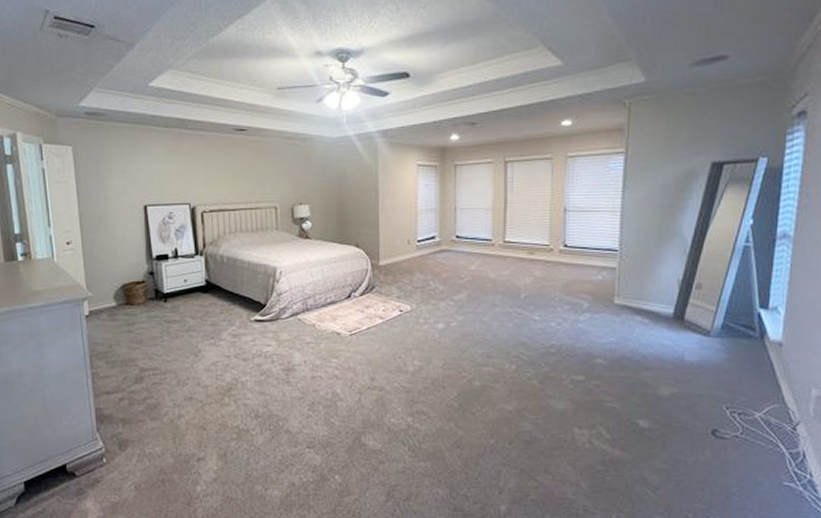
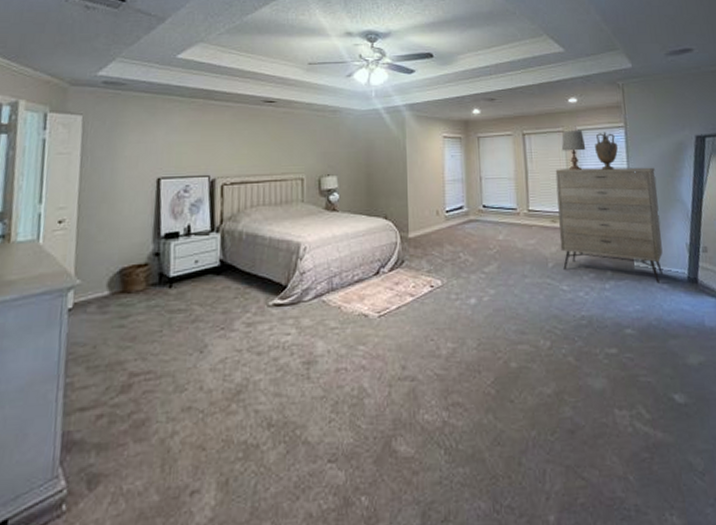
dresser: none [535,198,654,318] -> present [555,167,663,284]
lamp: none [547,156,576,201] -> present [561,130,586,170]
decorative urn: none [586,158,614,202] -> present [595,132,619,171]

